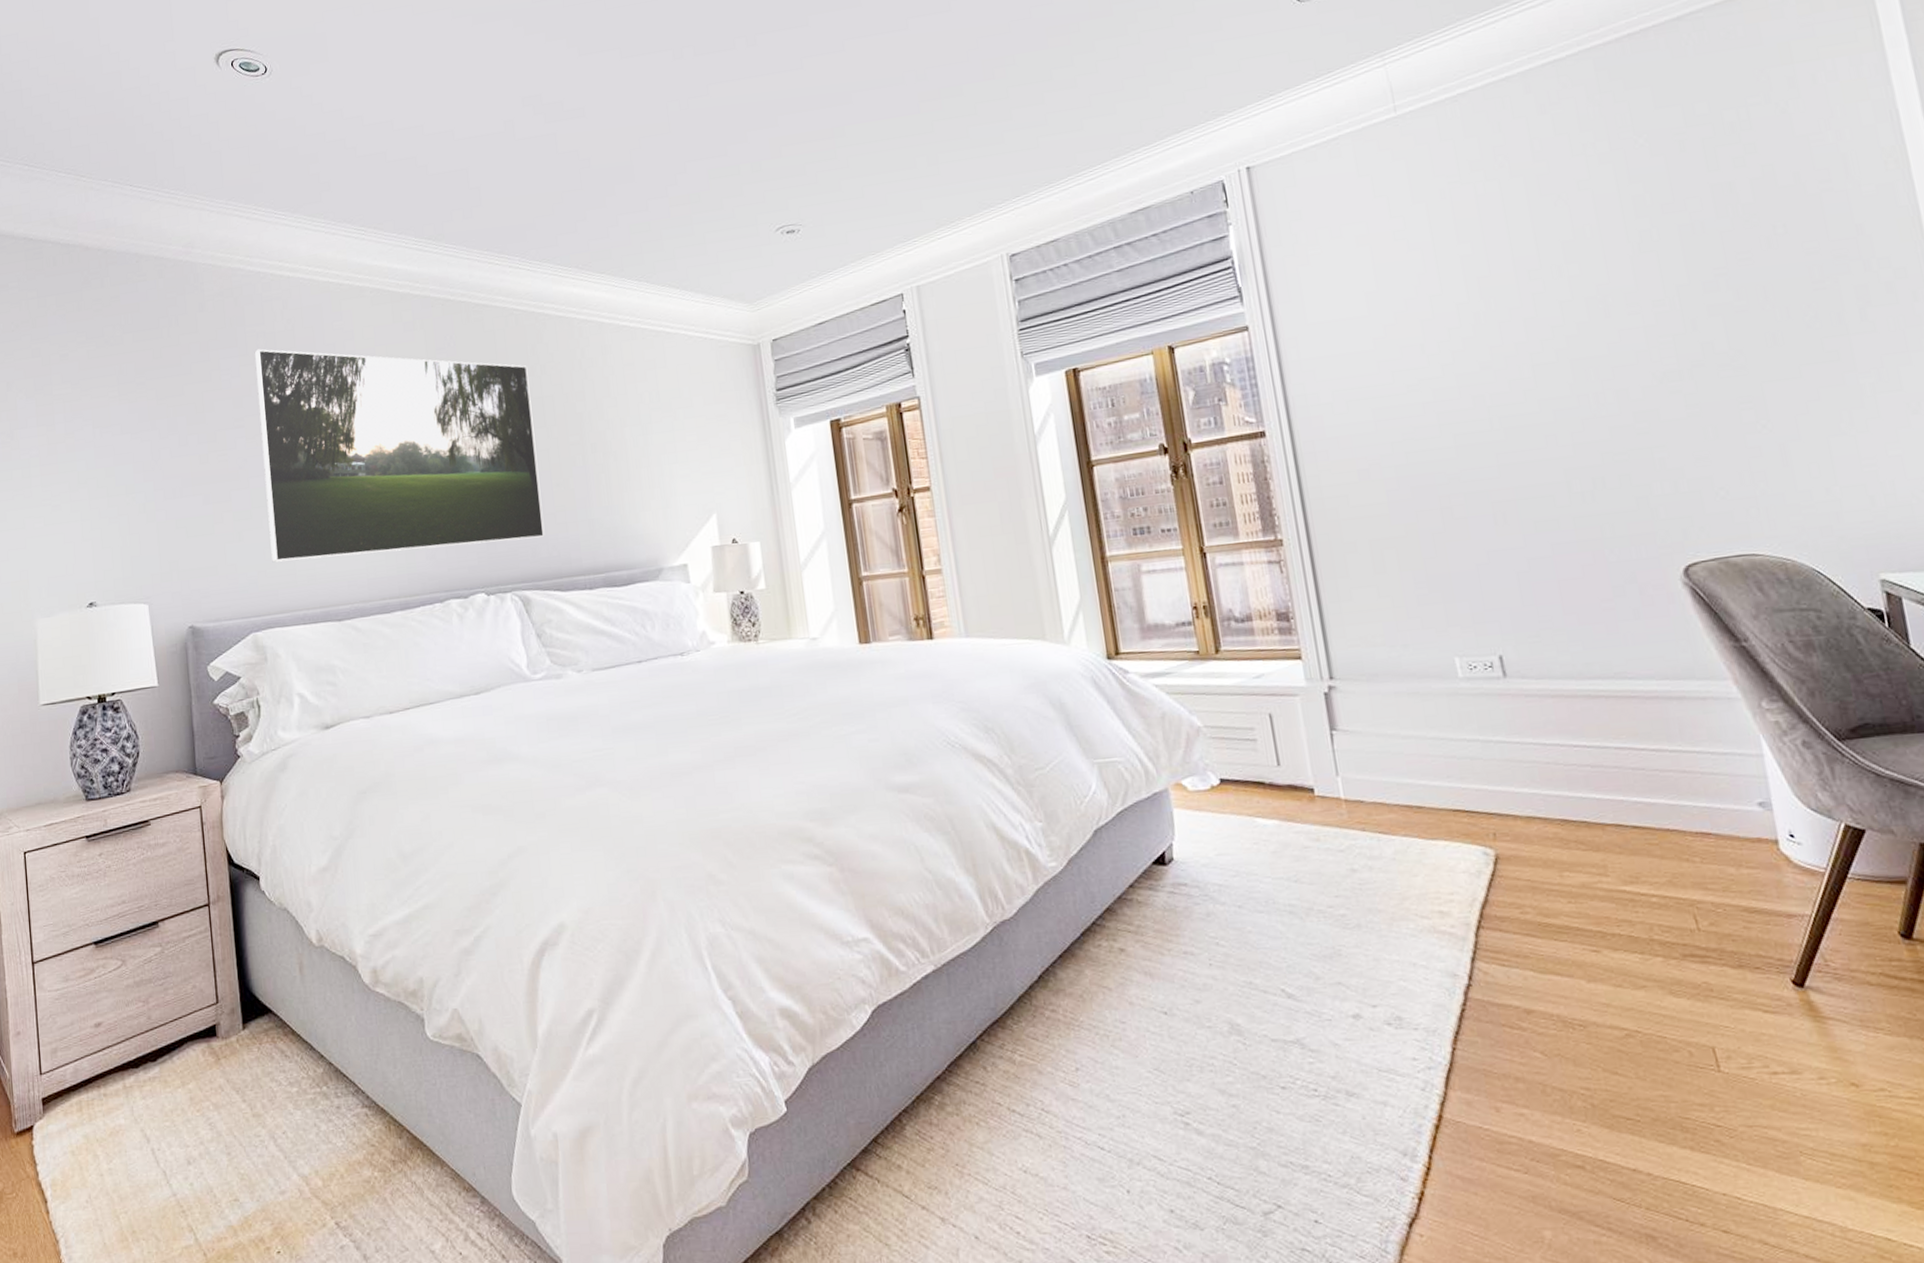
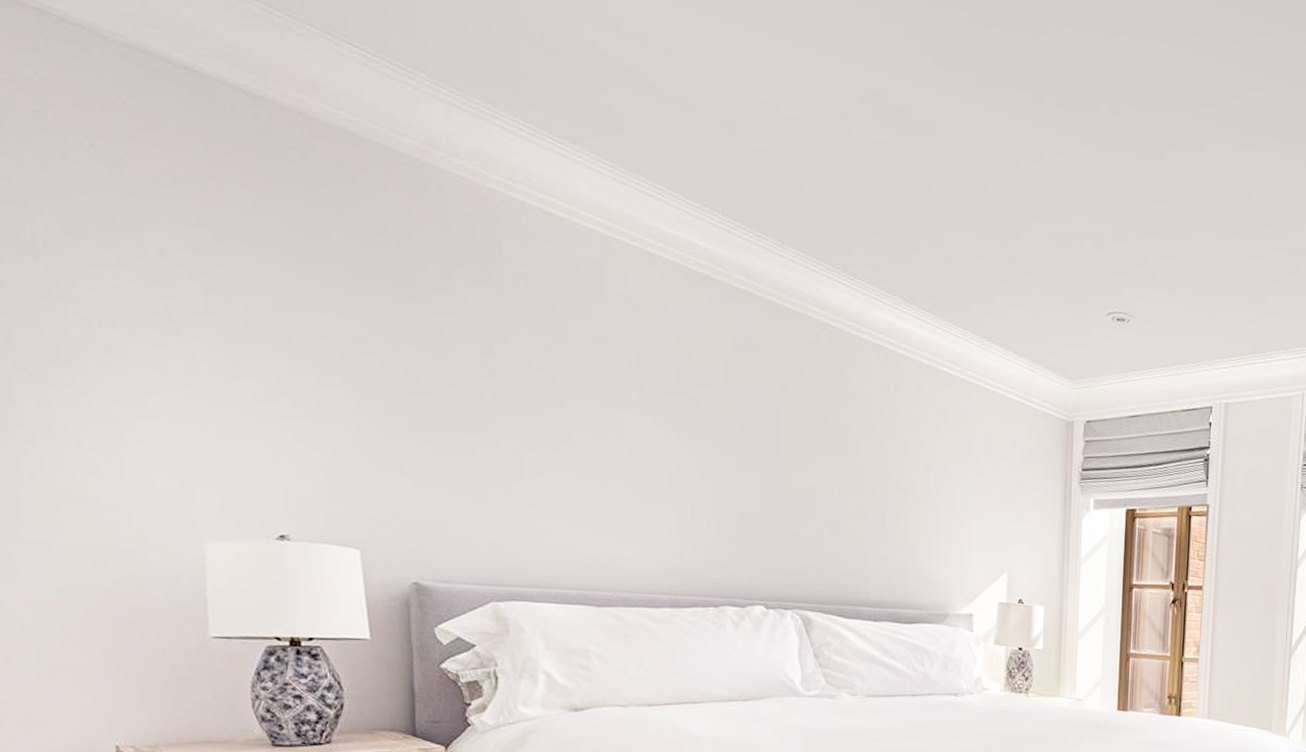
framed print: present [255,349,545,562] -> none [513,293,835,563]

